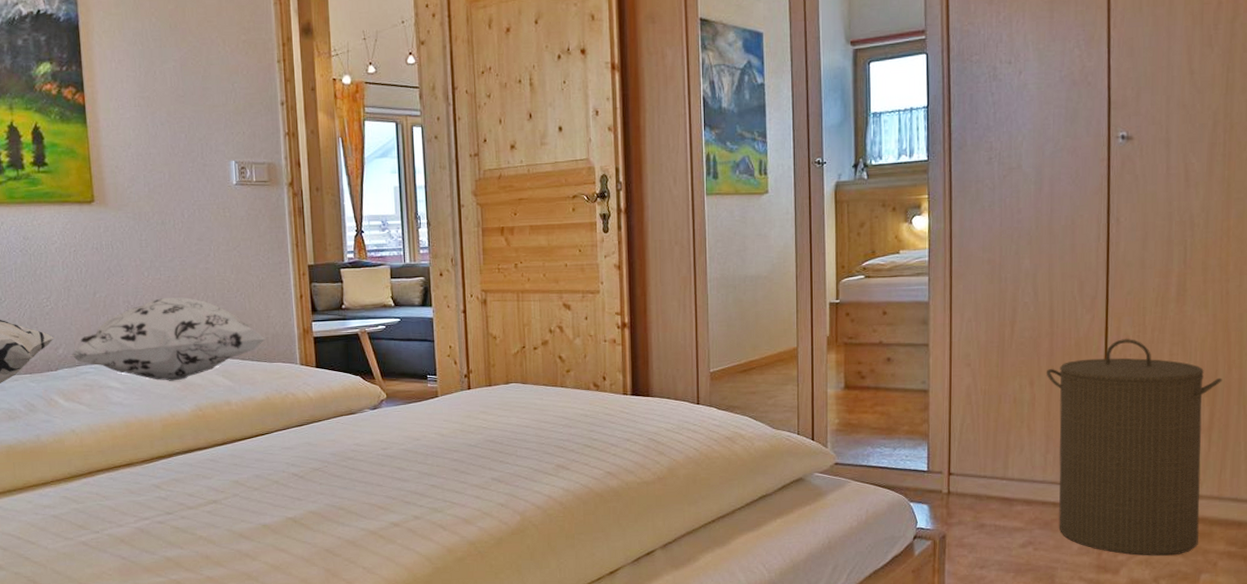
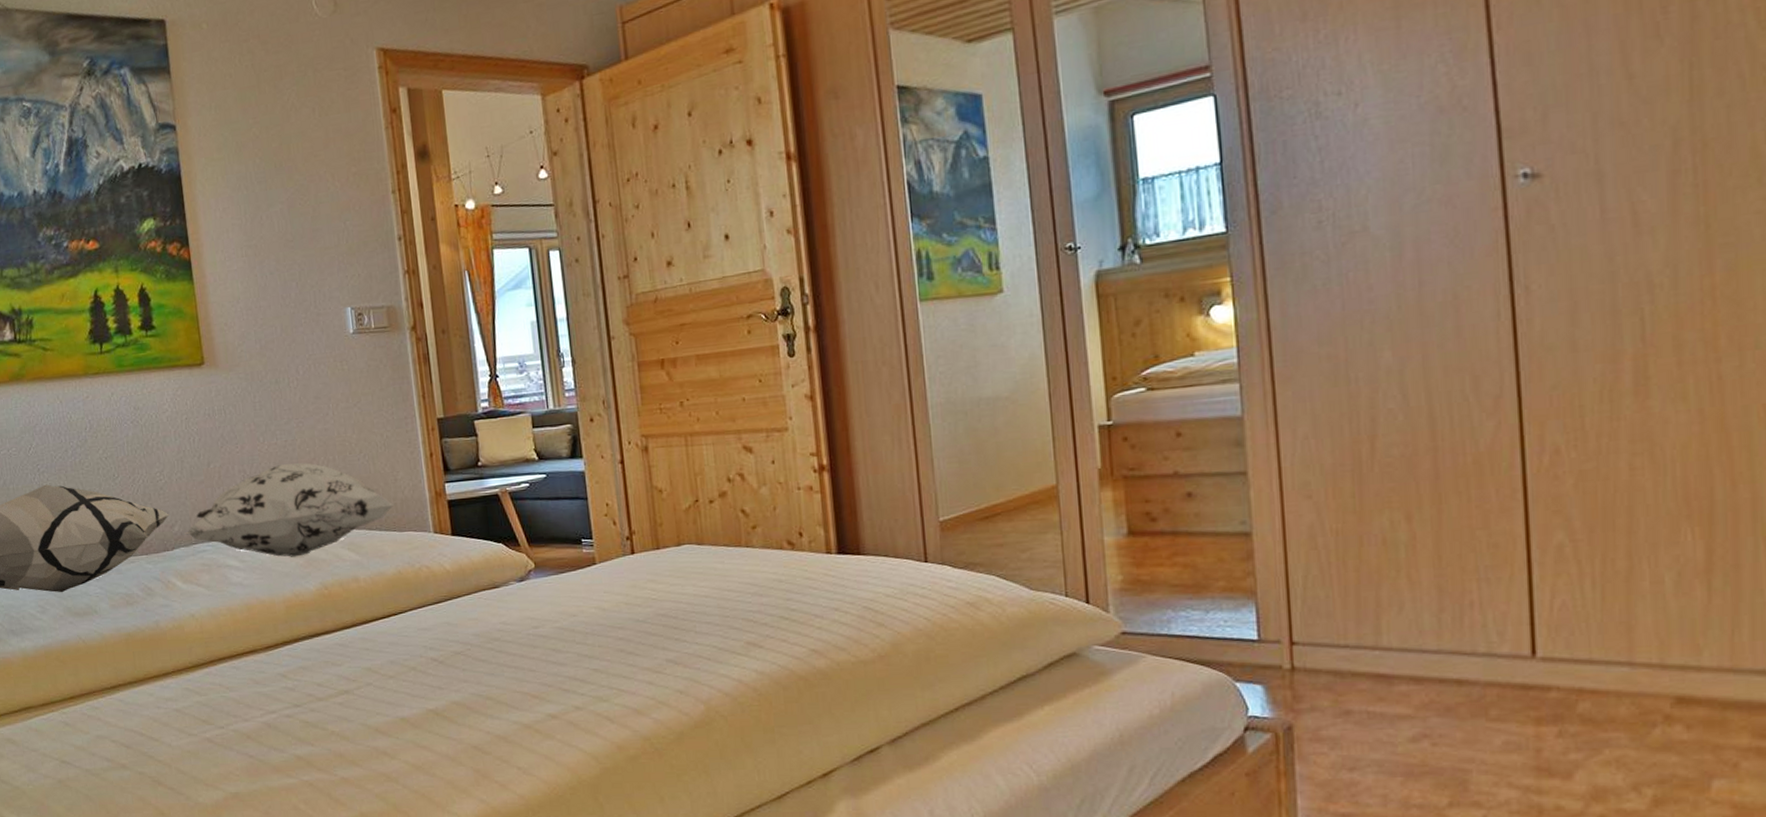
laundry hamper: present [1046,339,1222,556] -> none [1429,450,1723,754]

